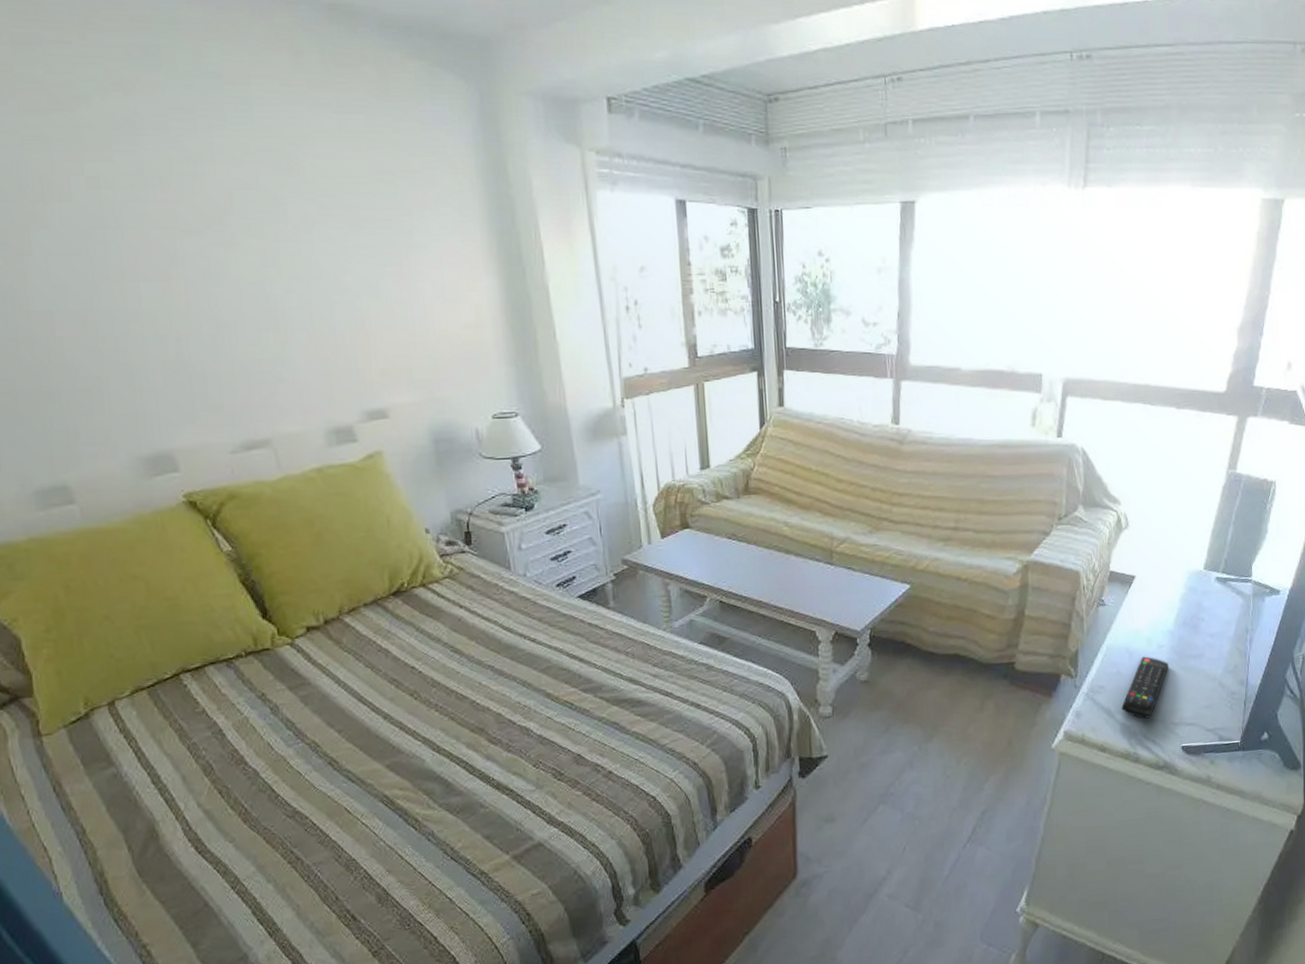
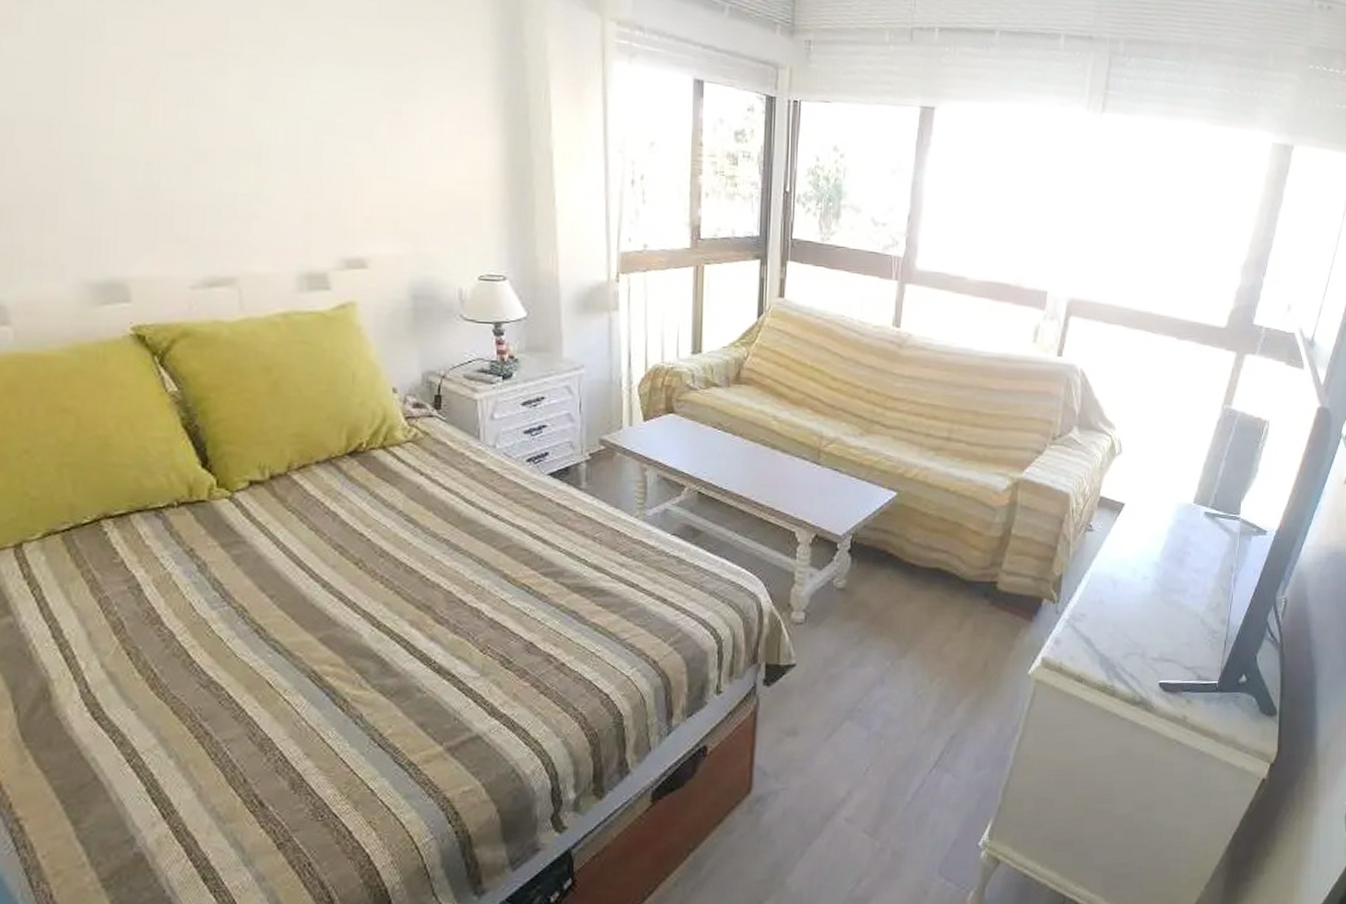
remote control: present [1121,656,1169,719] -> none [1101,586,1153,651]

